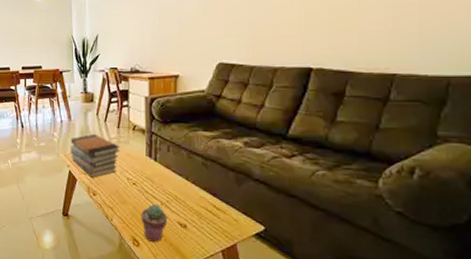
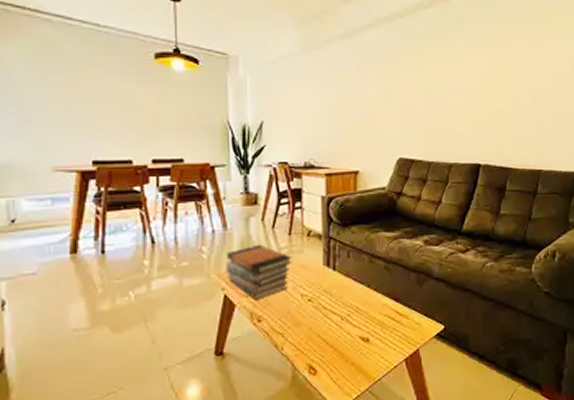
potted succulent: present [141,204,168,242] -> none [318,321,349,366]

